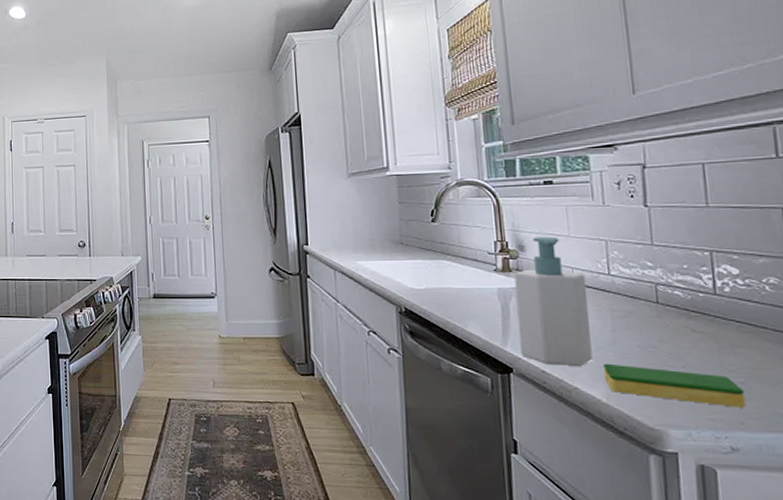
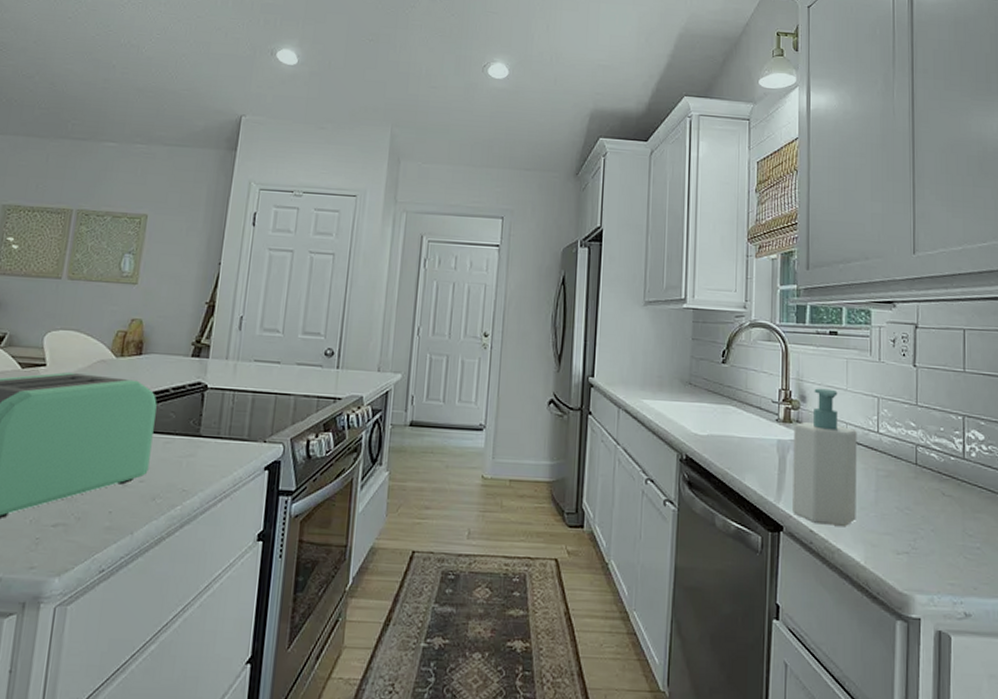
dish sponge: present [603,363,747,408] -> none [865,524,980,573]

